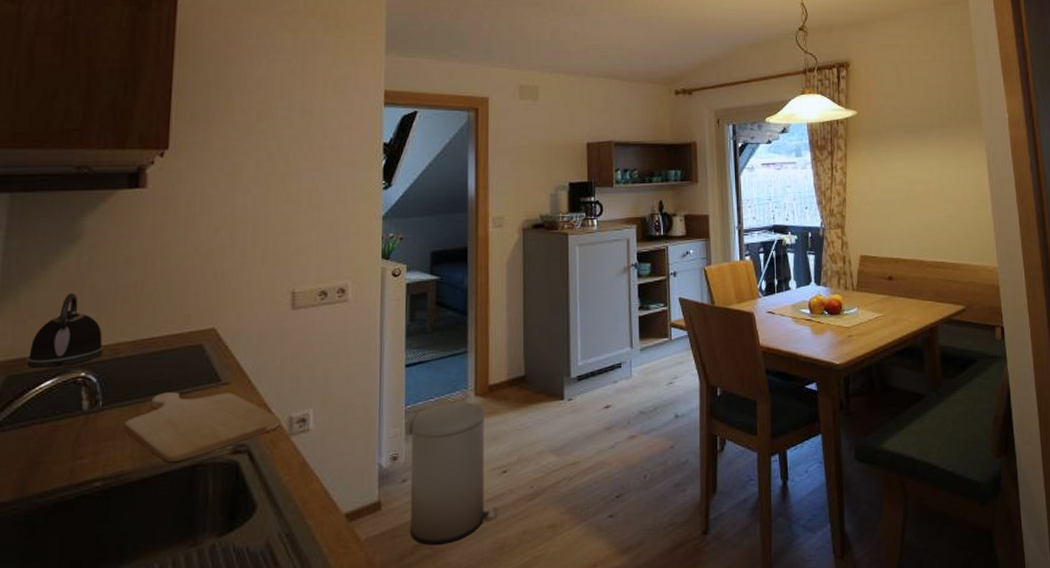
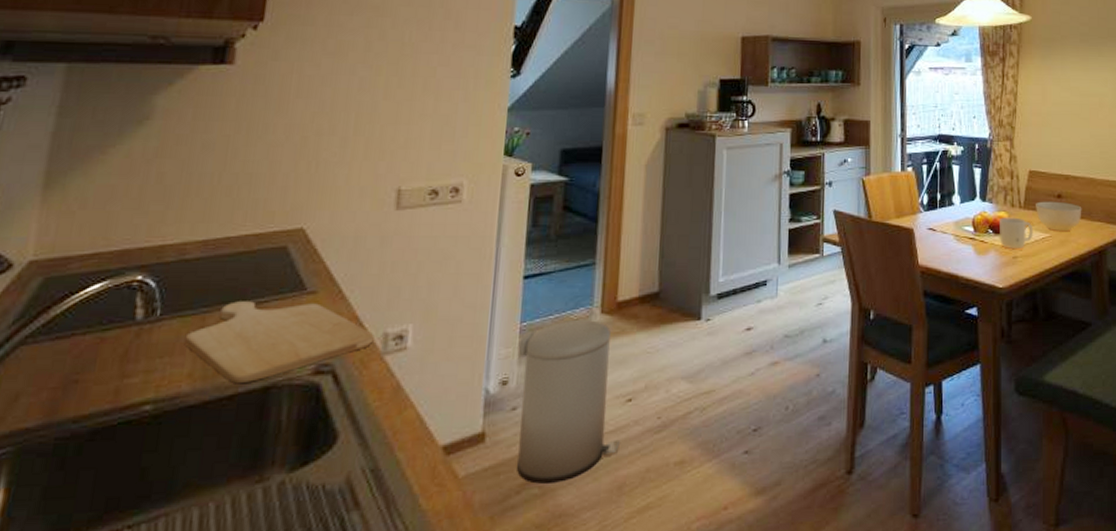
kettle: present [27,293,104,369] -> none [71,183,168,270]
mug: none [833,299,867,329] -> present [998,217,1033,250]
bowl: none [867,283,913,312] -> present [1035,201,1082,232]

